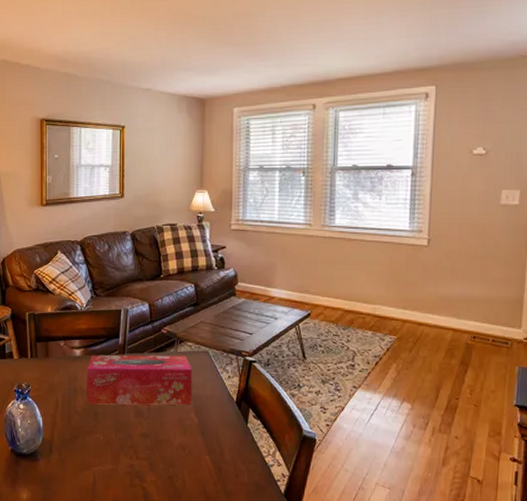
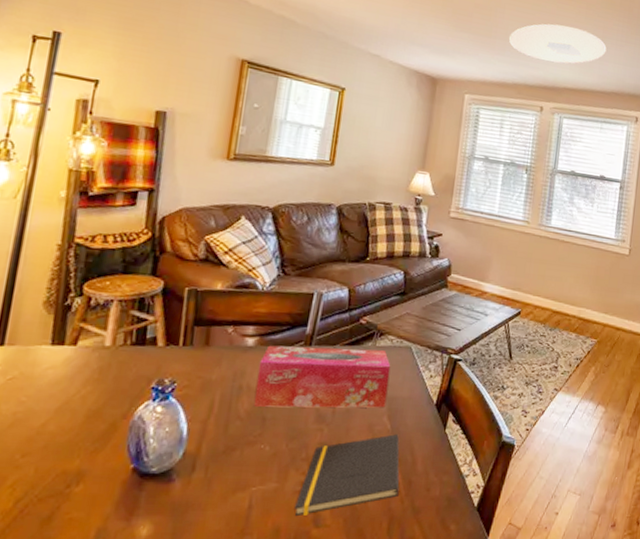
notepad: none [128,427,211,492] -> present [295,434,400,517]
ceiling light: none [272,9,384,56] -> present [508,23,607,65]

